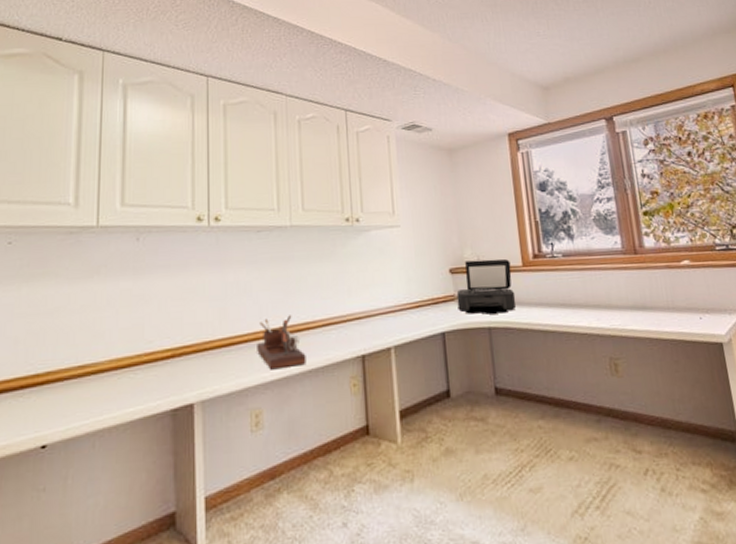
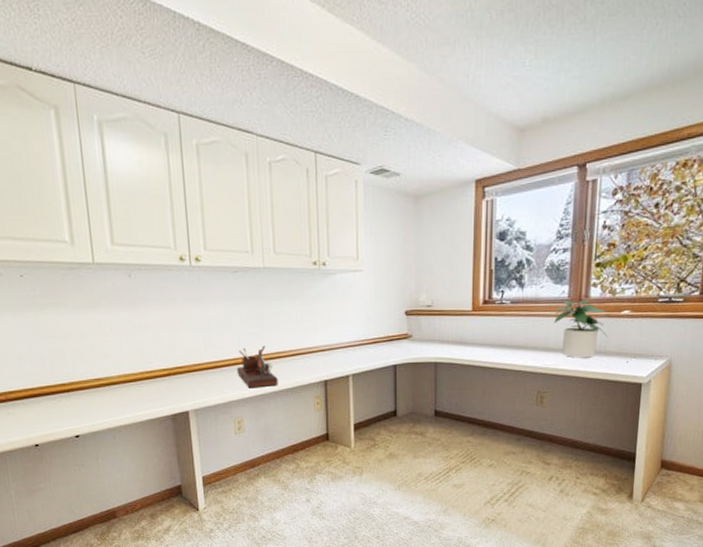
printer: present [456,258,516,315] -> none [409,303,462,351]
potted plant: none [610,250,673,316] -> present [554,300,607,358]

